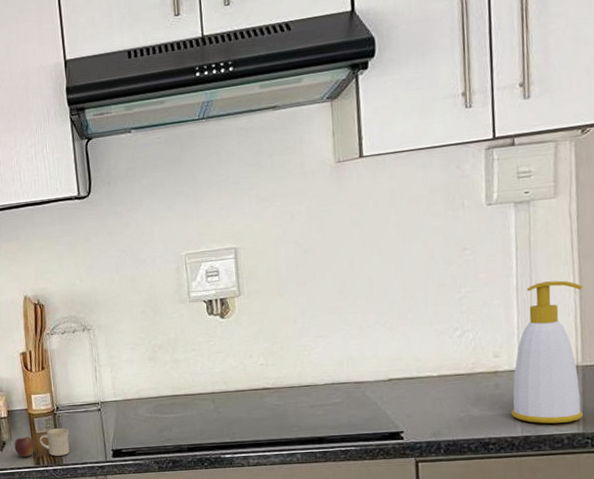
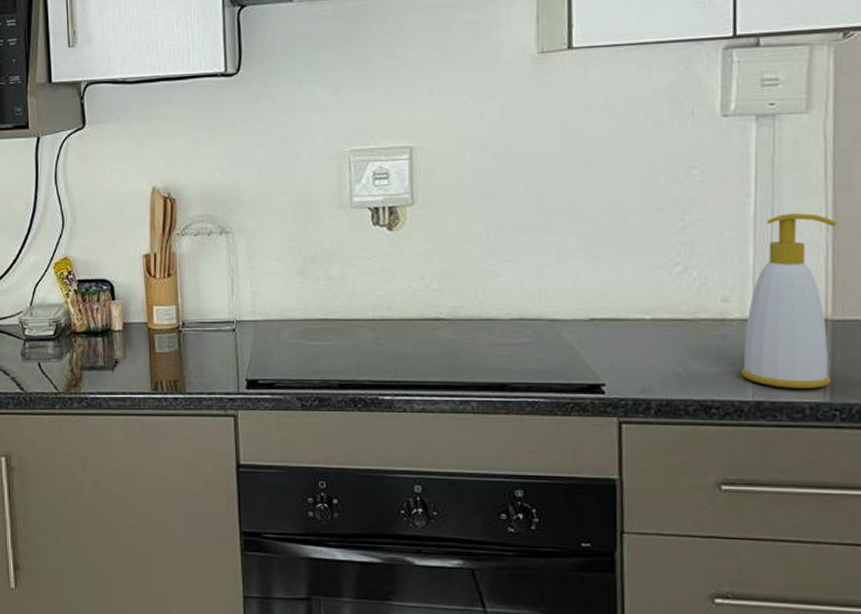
mug: present [14,428,70,457] -> none [128,349,196,382]

